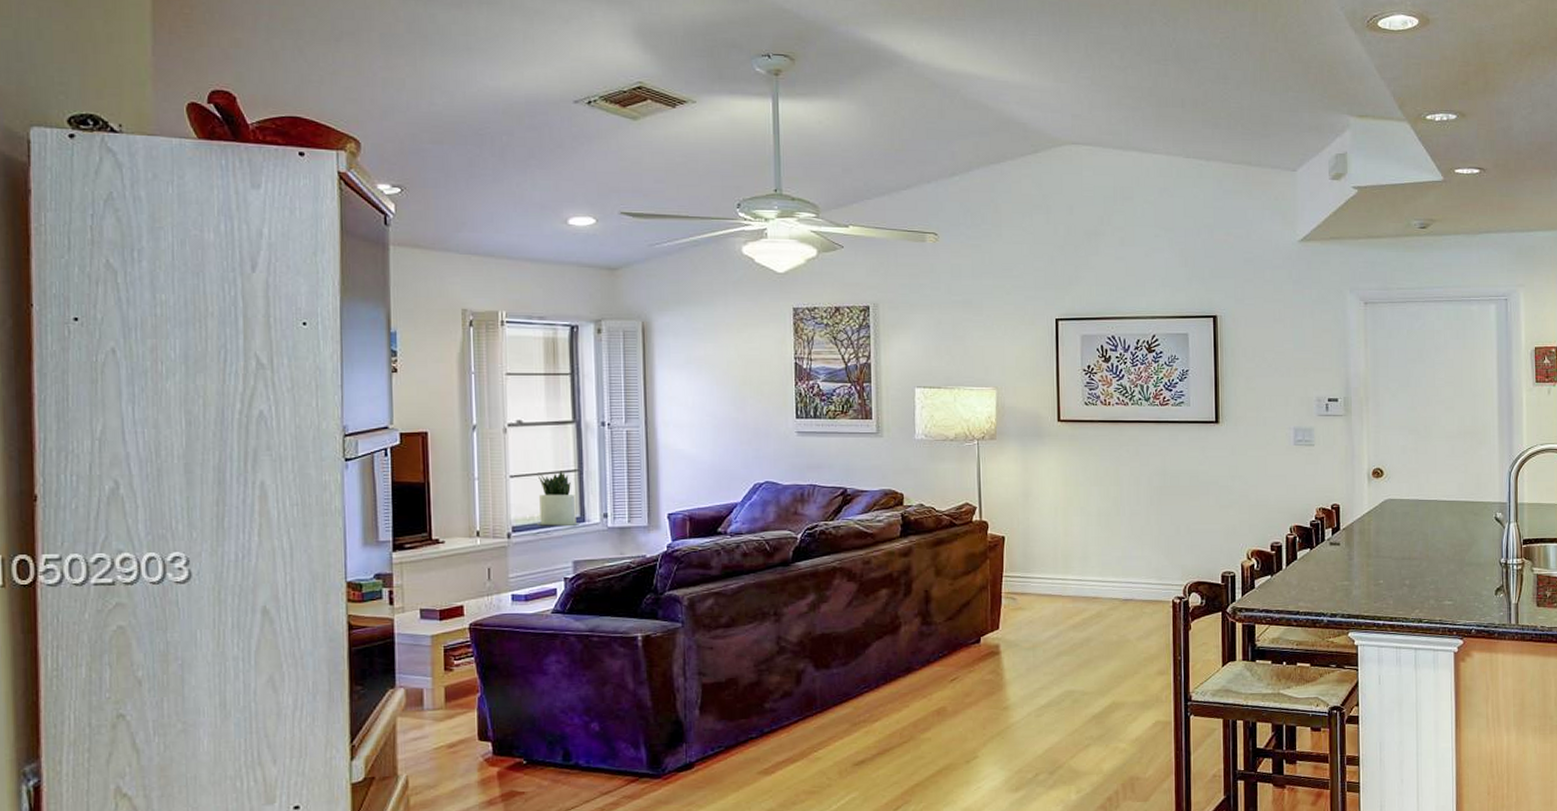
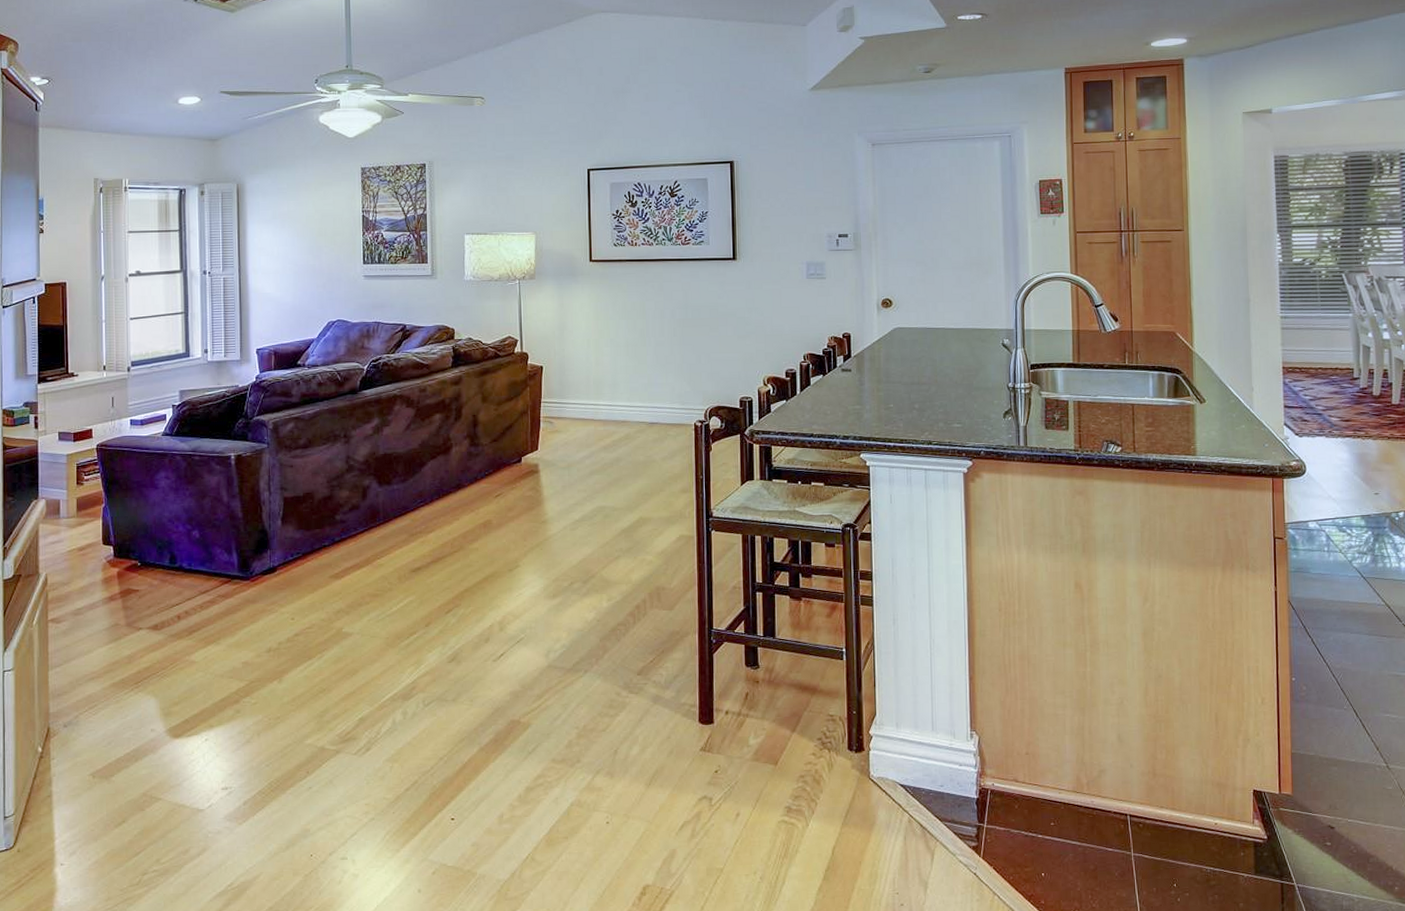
planter: present [537,471,581,527] -> none [151,313,186,362]

